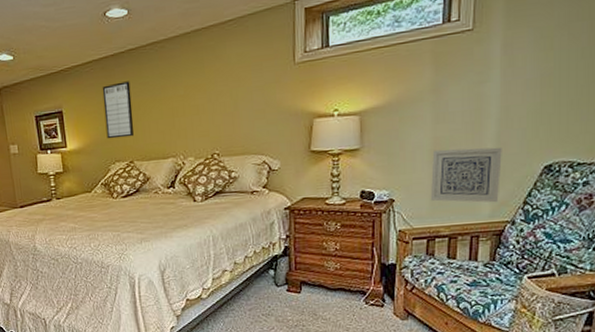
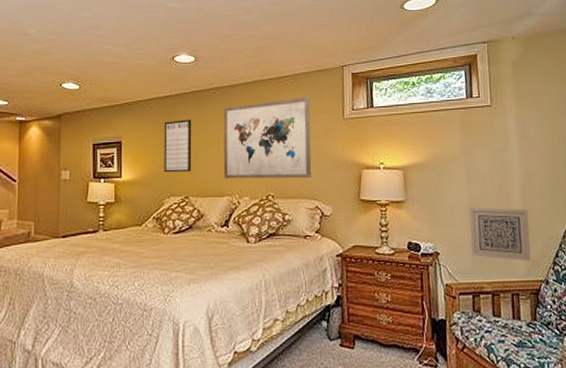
wall art: none [162,41,259,140] -> present [223,96,312,179]

